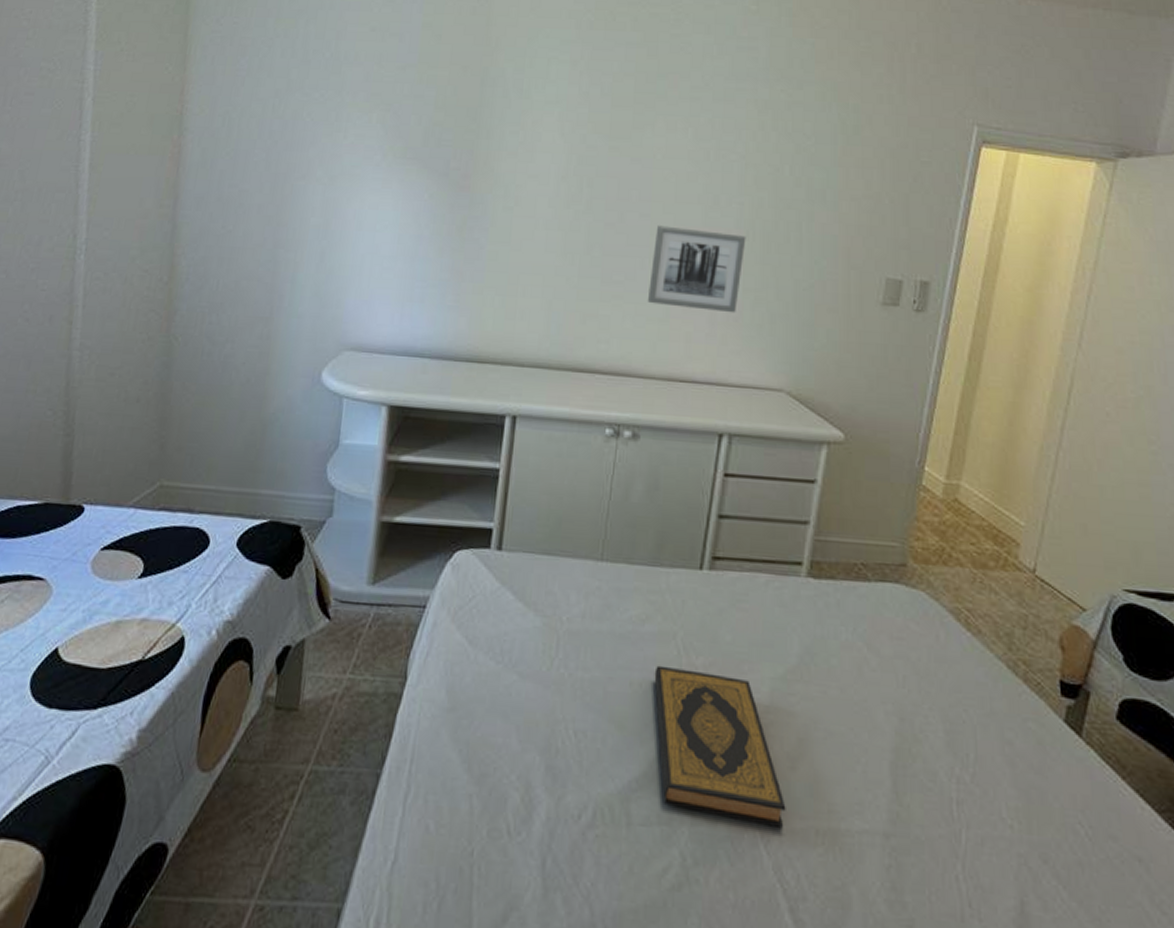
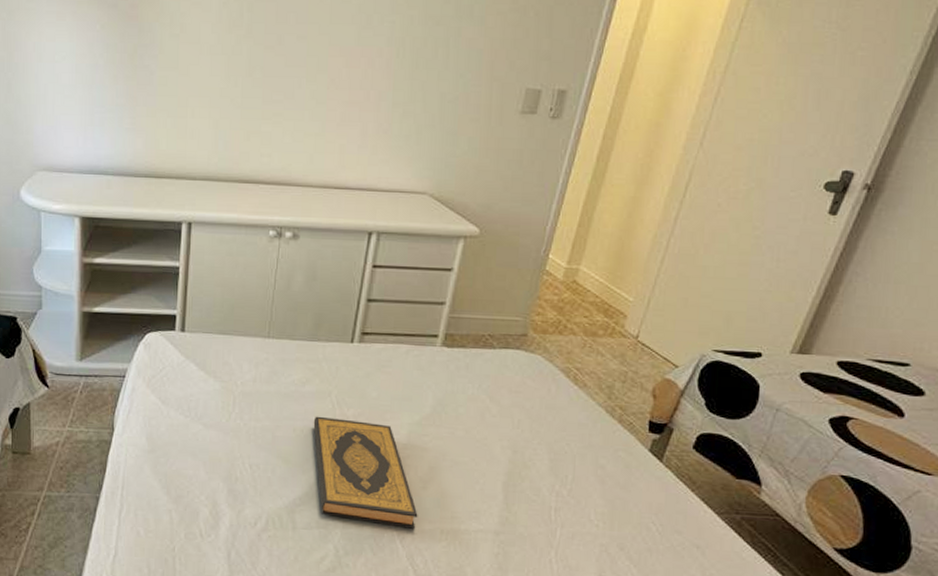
wall art: present [647,225,746,313] -> none [304,46,397,126]

